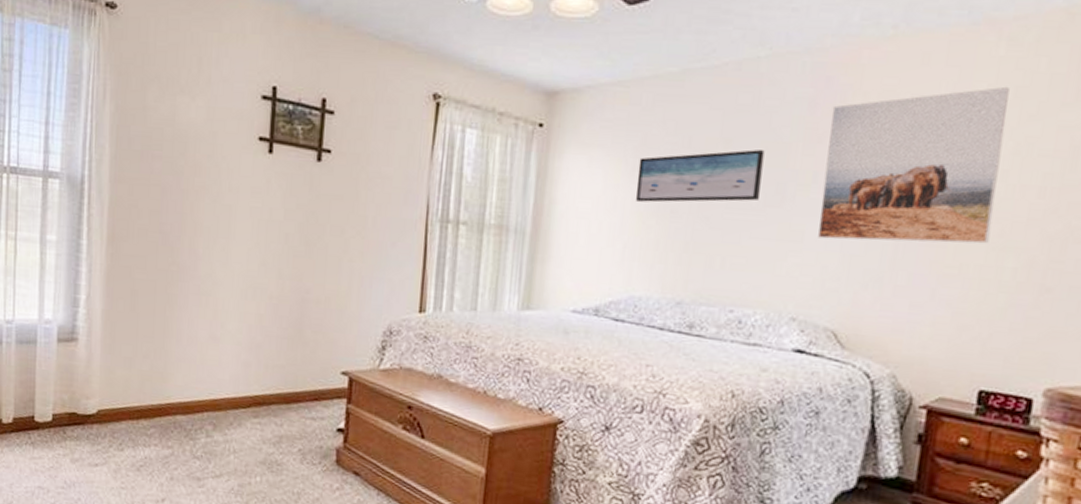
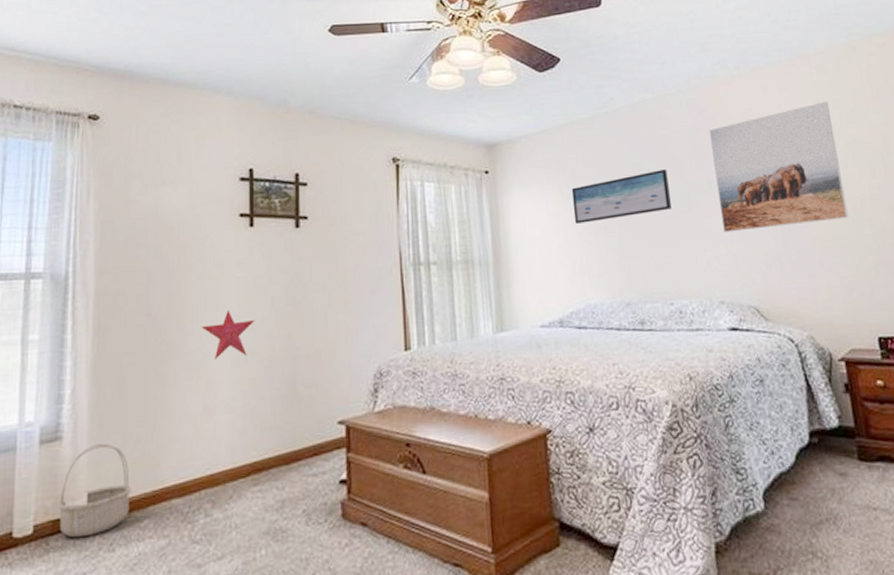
basket: none [74,351,139,433] -> present [58,443,131,538]
decorative star: none [212,239,267,291] -> present [201,309,255,360]

